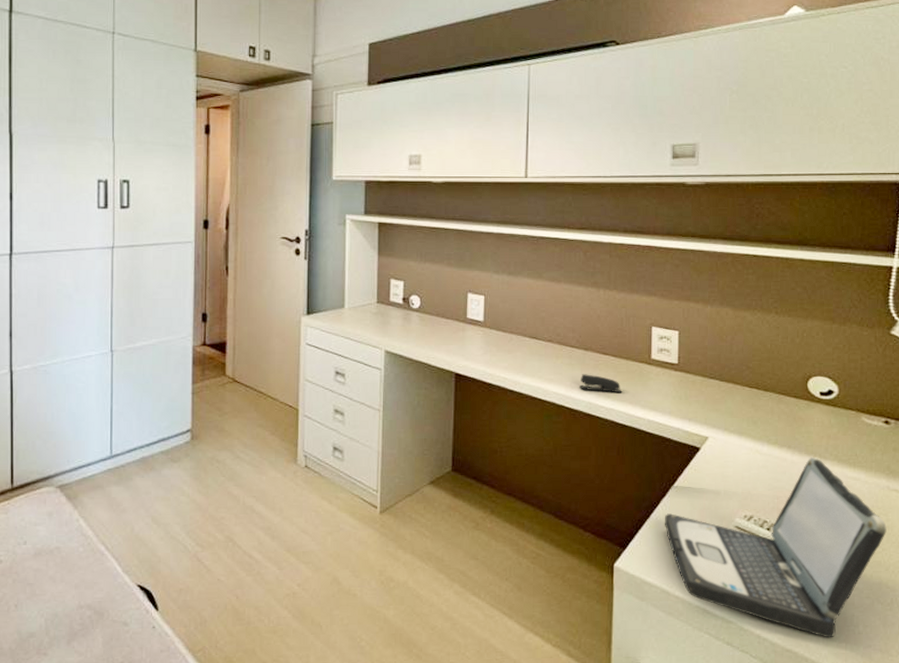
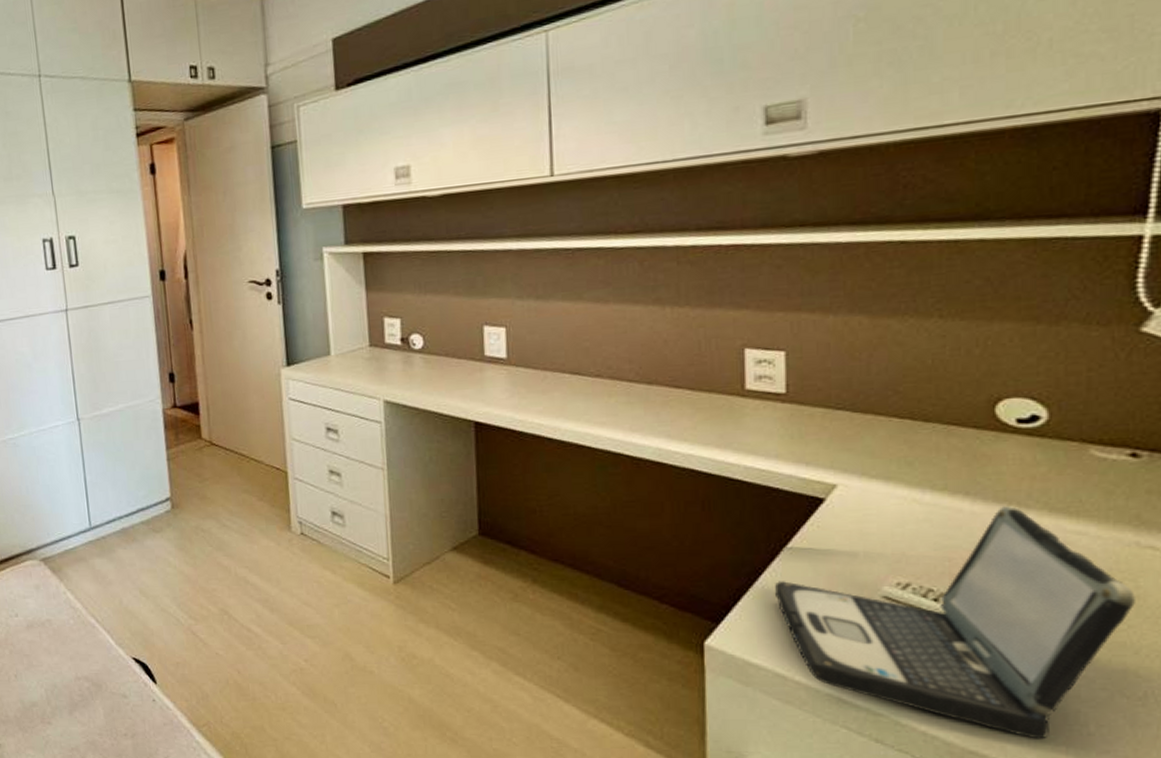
stapler: present [579,374,623,392] -> none [643,413,705,435]

